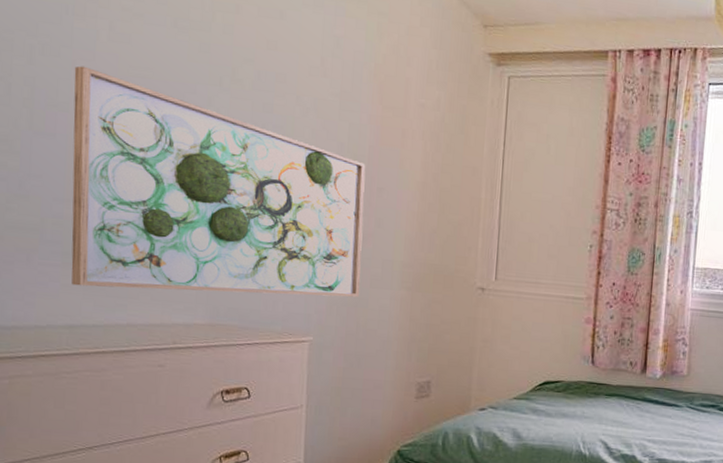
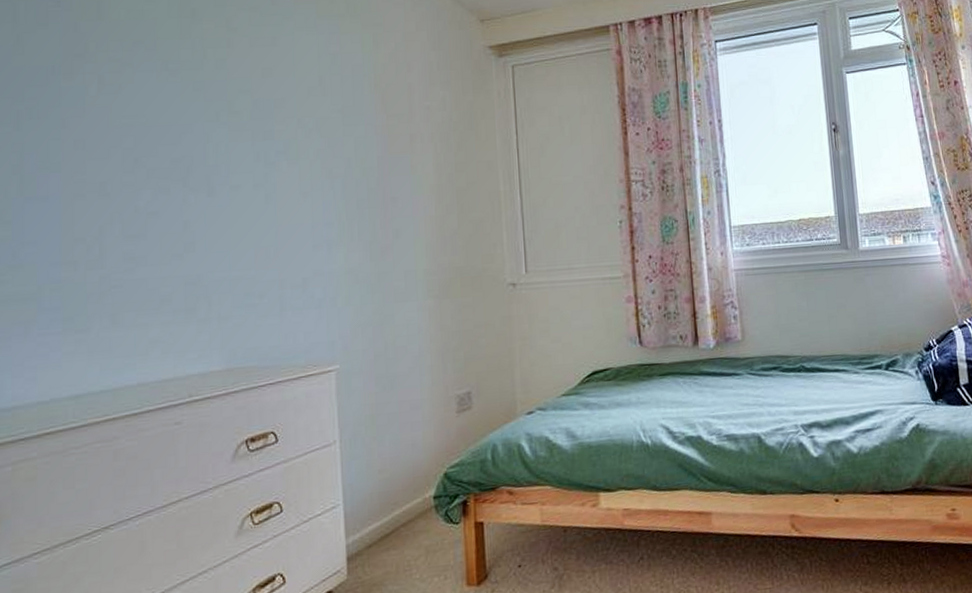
wall art: present [71,66,366,297] -> none [64,123,385,352]

